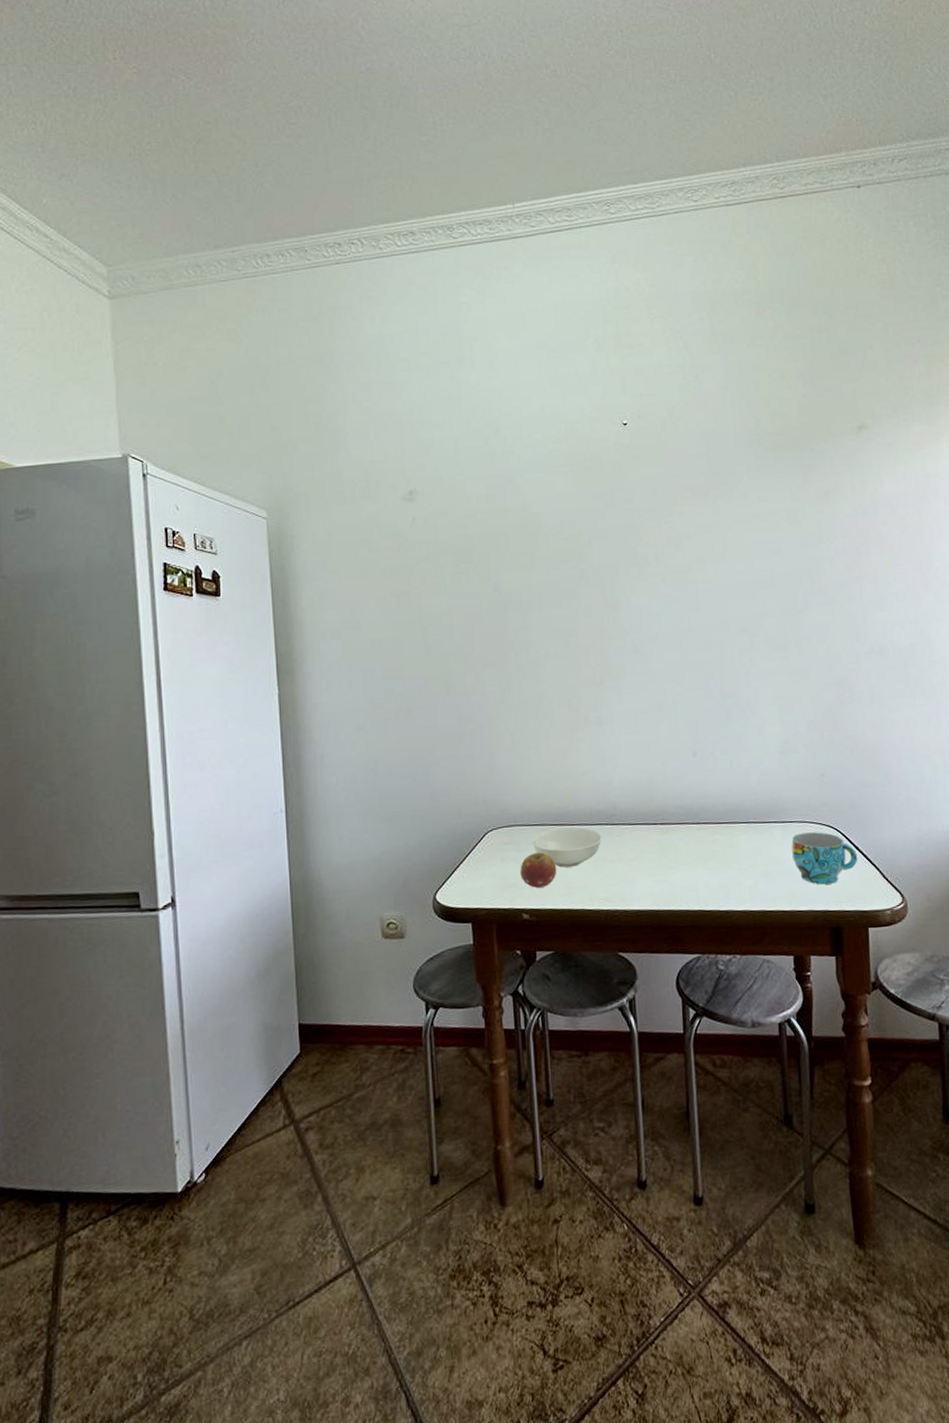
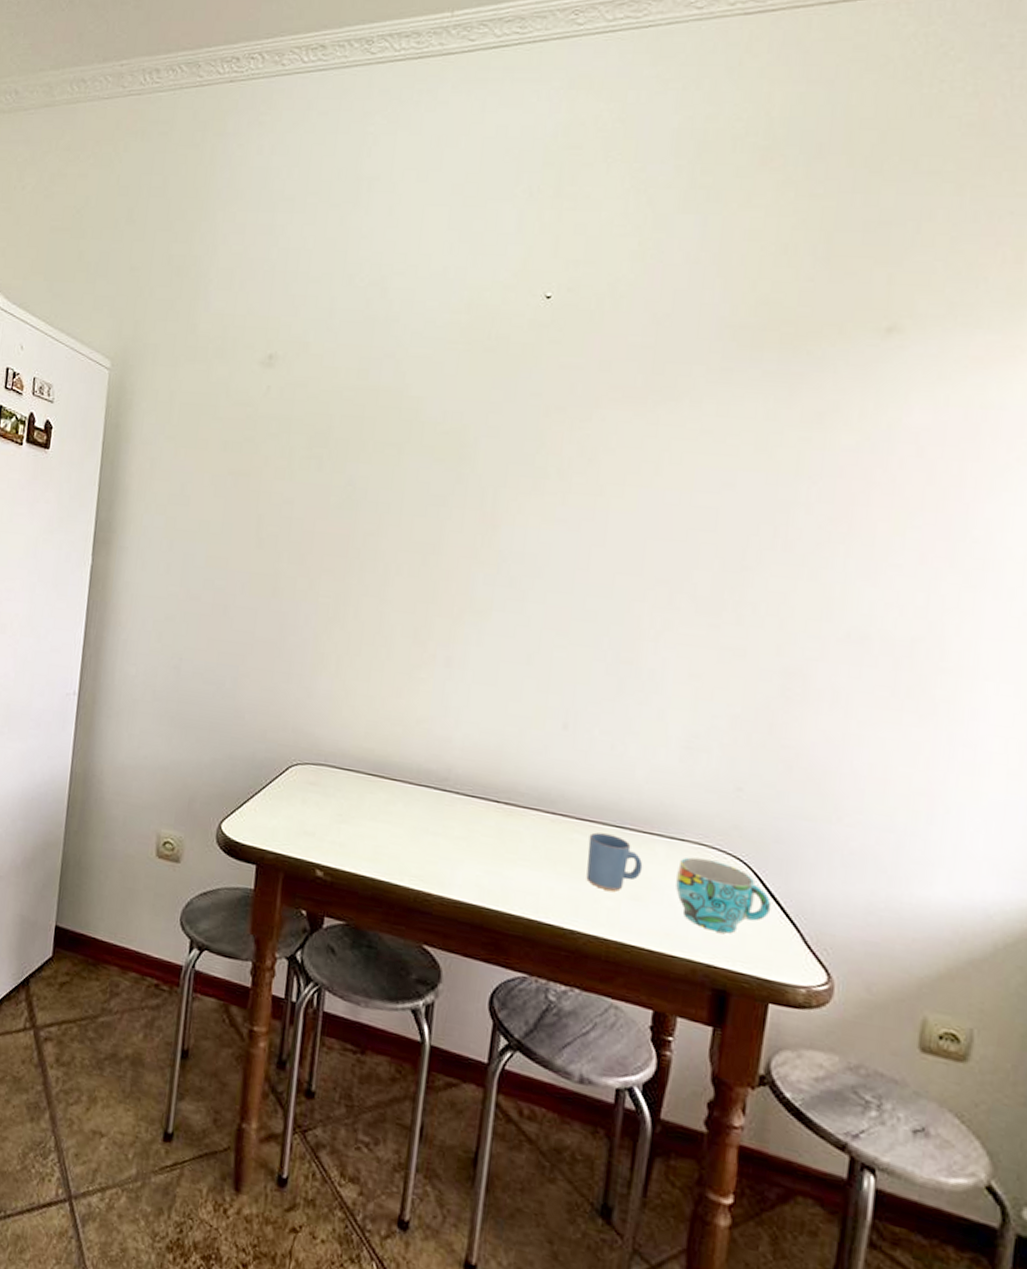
fruit: present [520,852,557,888] -> none [321,802,366,845]
bowl: present [531,827,602,868] -> none [341,779,428,830]
mug: none [726,830,768,873] -> present [586,832,643,891]

